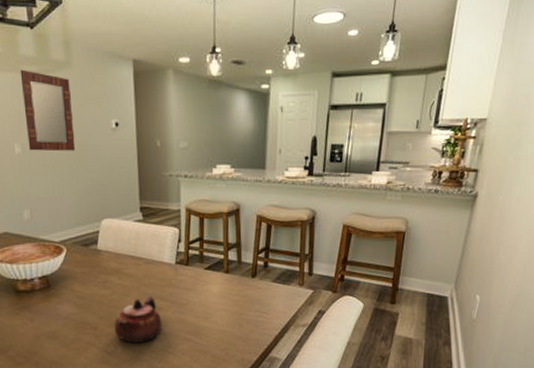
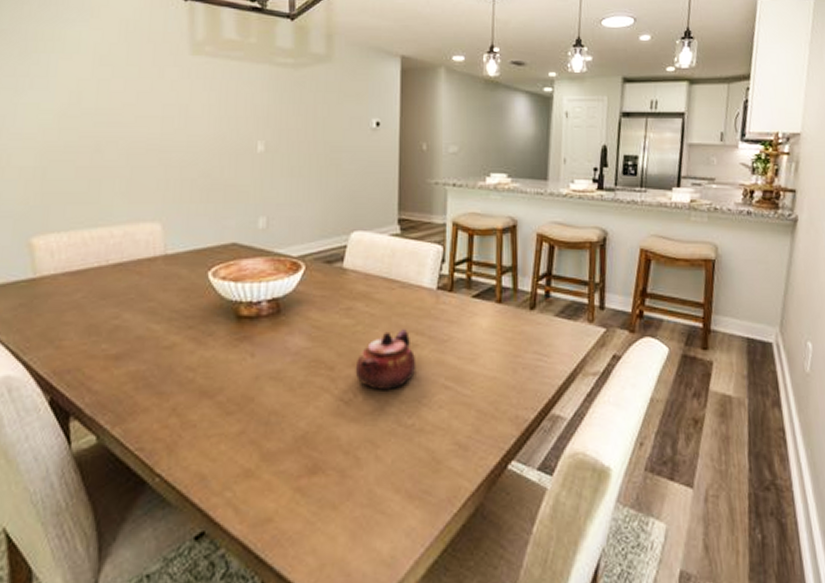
home mirror: present [20,69,76,152] -> none [273,61,329,151]

